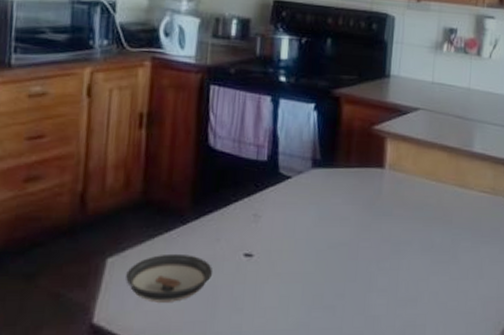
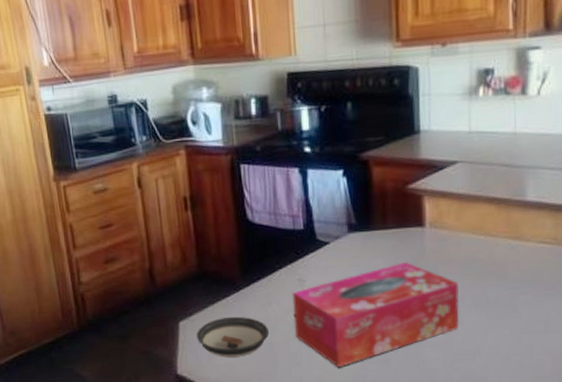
tissue box: none [241,203,409,315] -> present [292,262,460,368]

